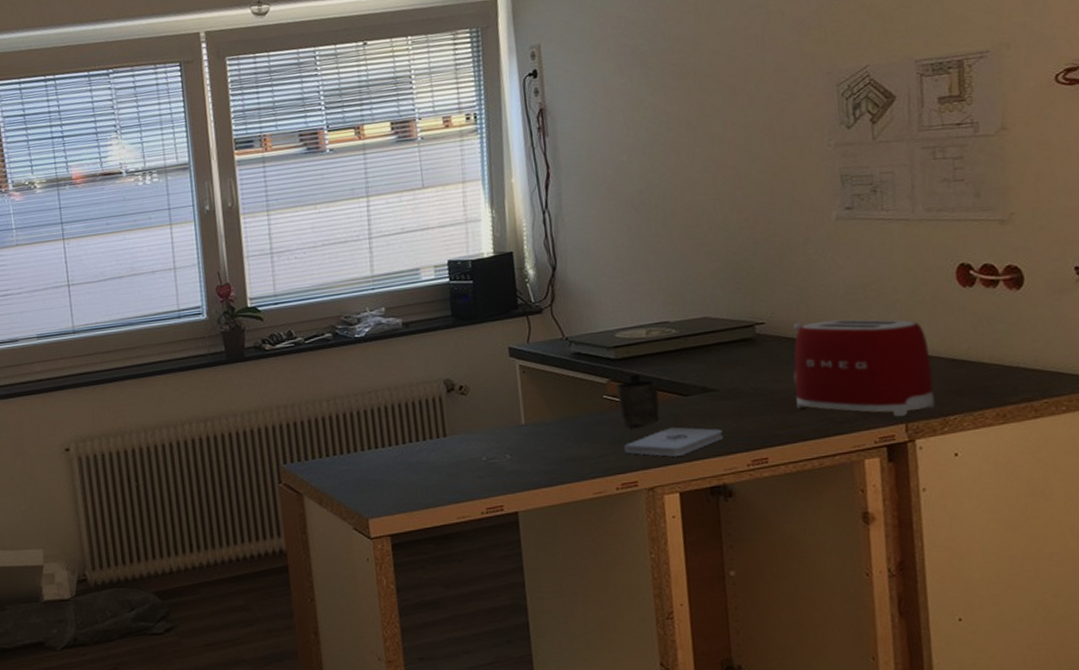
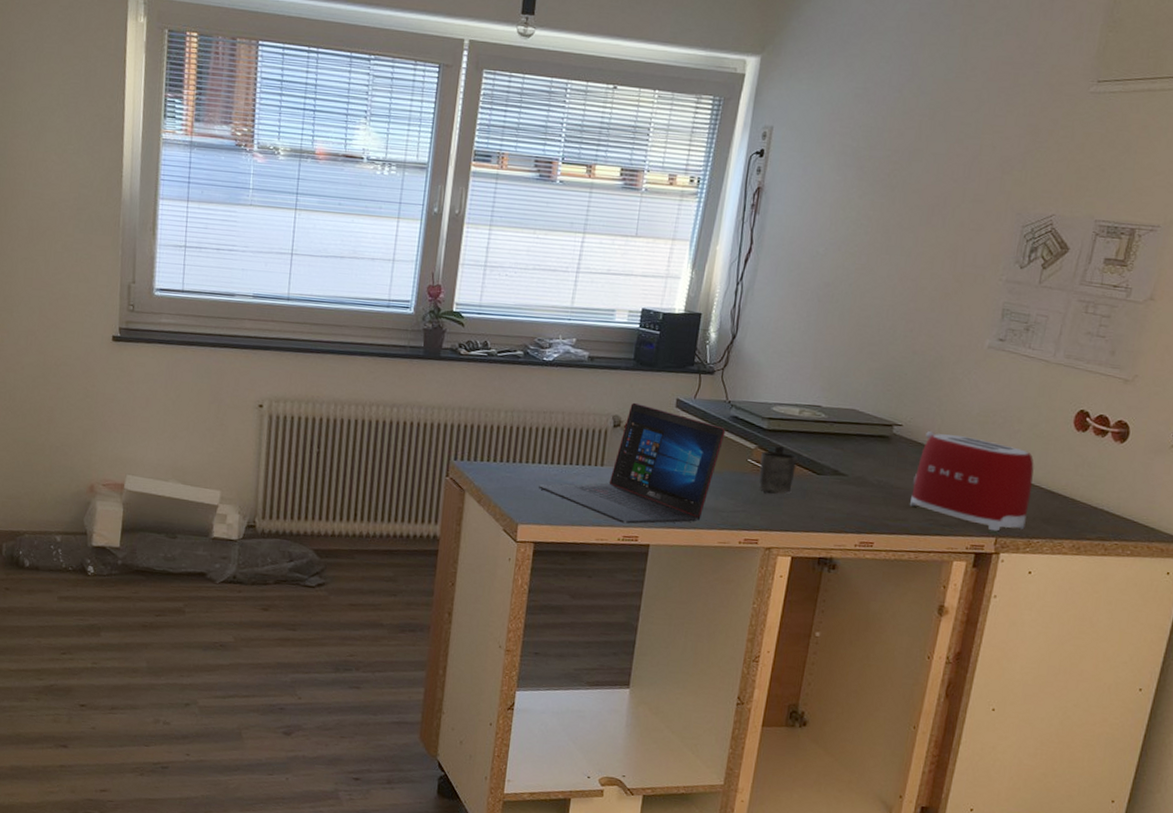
laptop: none [381,361,571,494] -> present [539,402,726,524]
notepad: present [624,427,723,457] -> none [754,499,842,526]

